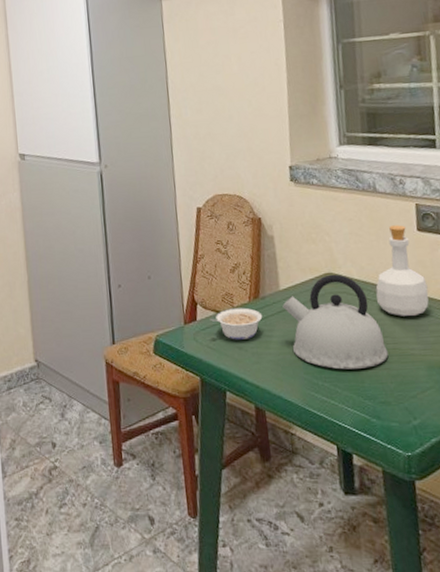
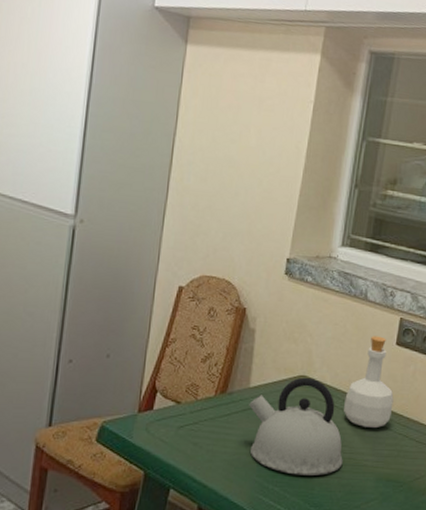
legume: present [209,307,263,340] -> none [168,401,226,435]

